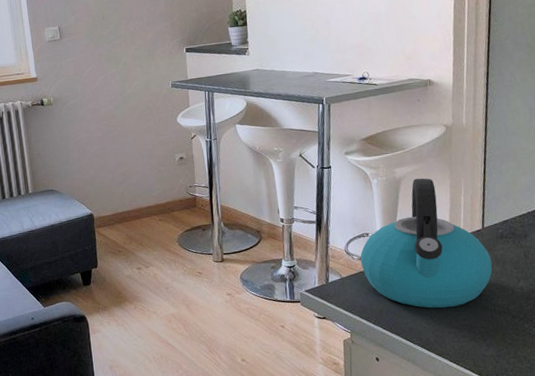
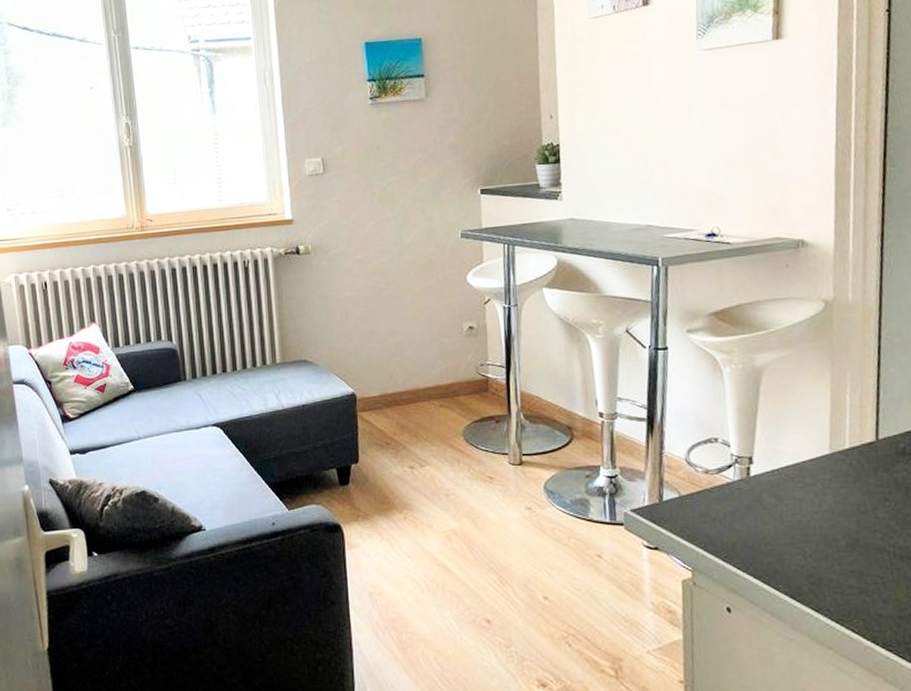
kettle: present [360,178,493,309] -> none [706,368,891,546]

